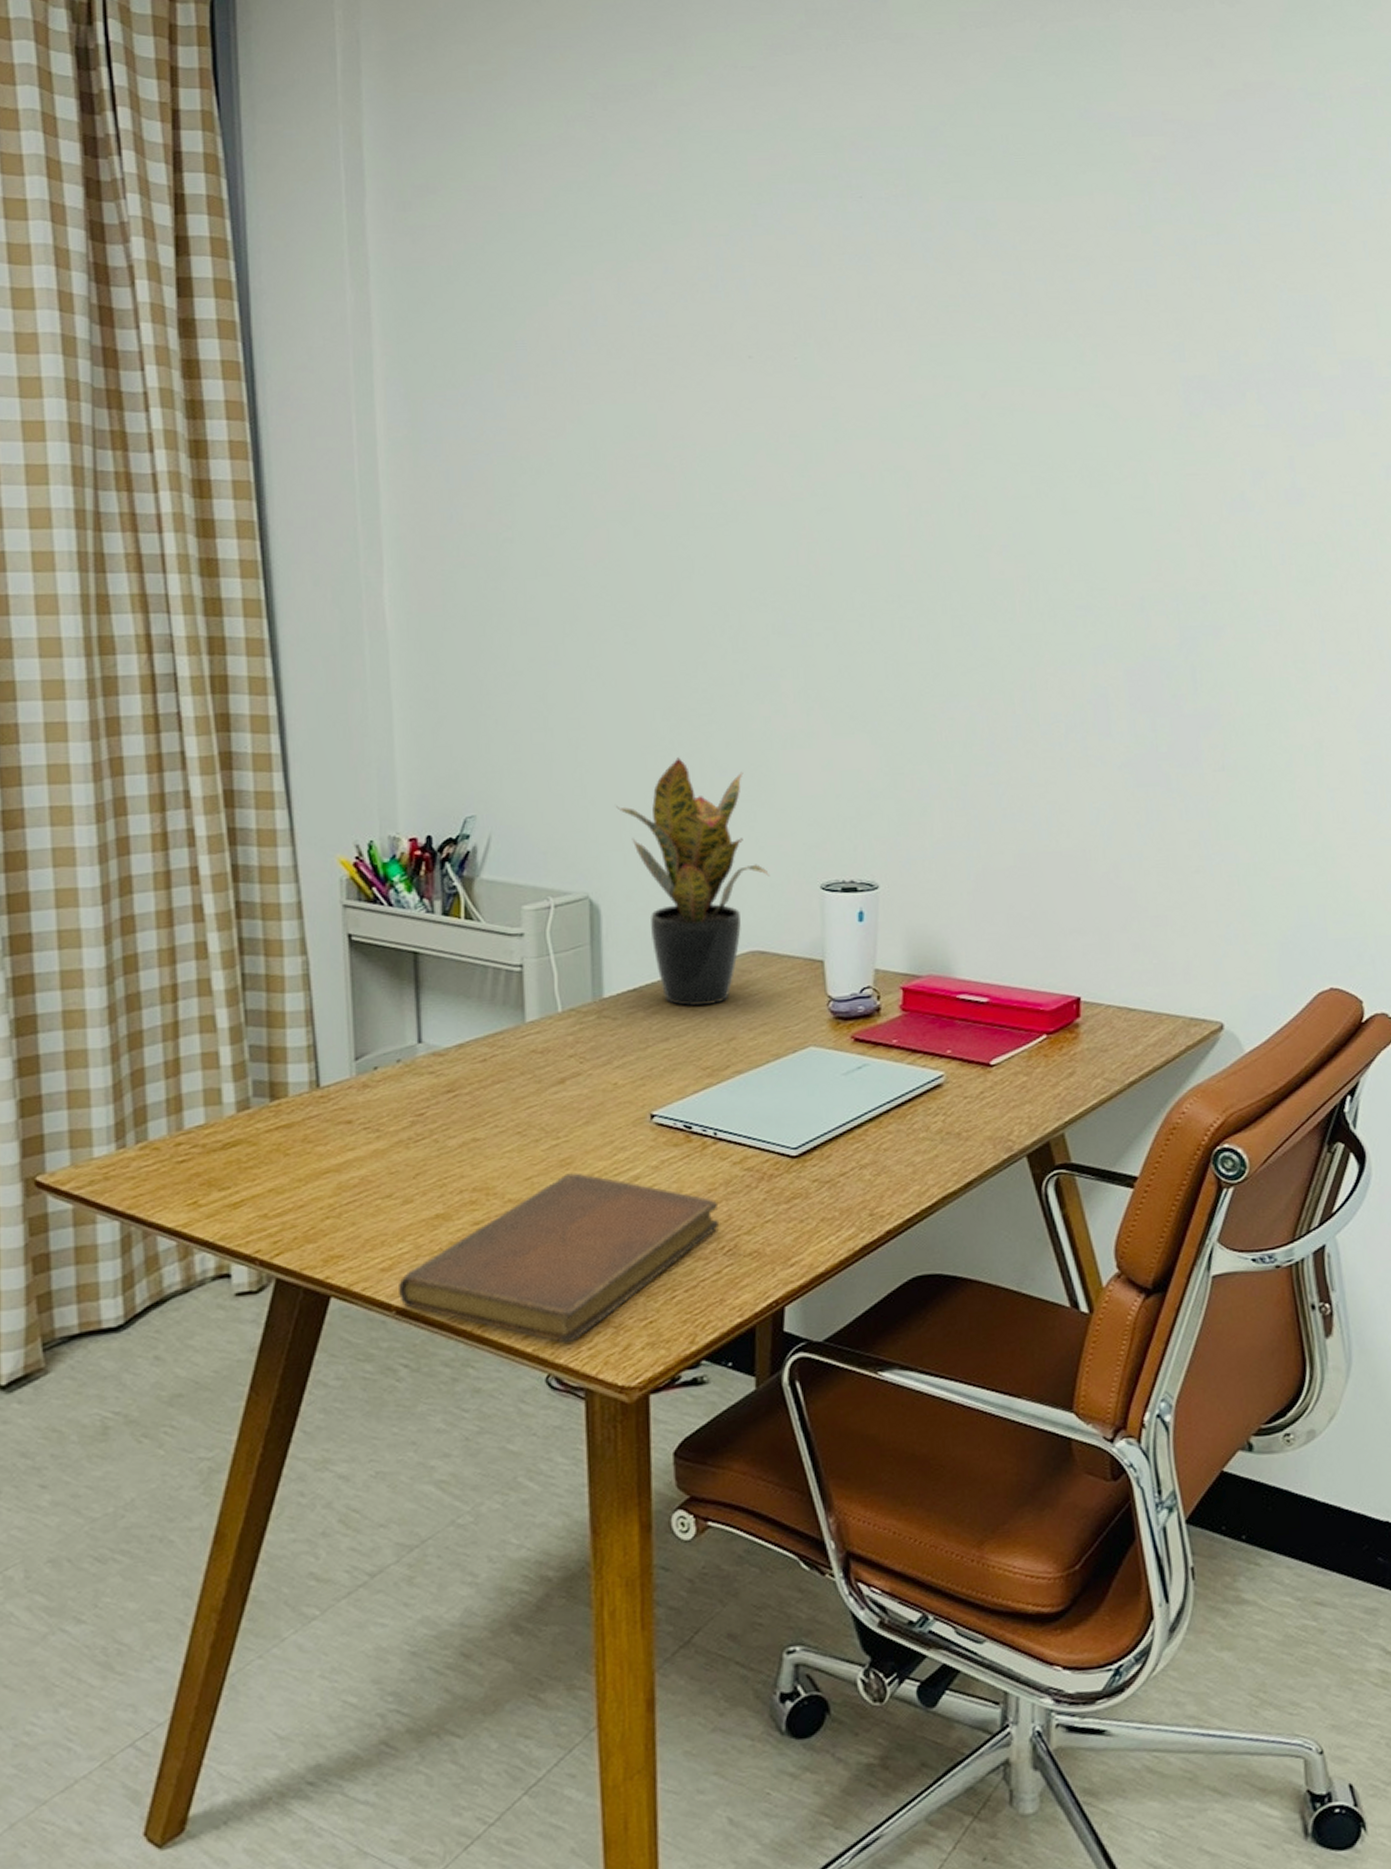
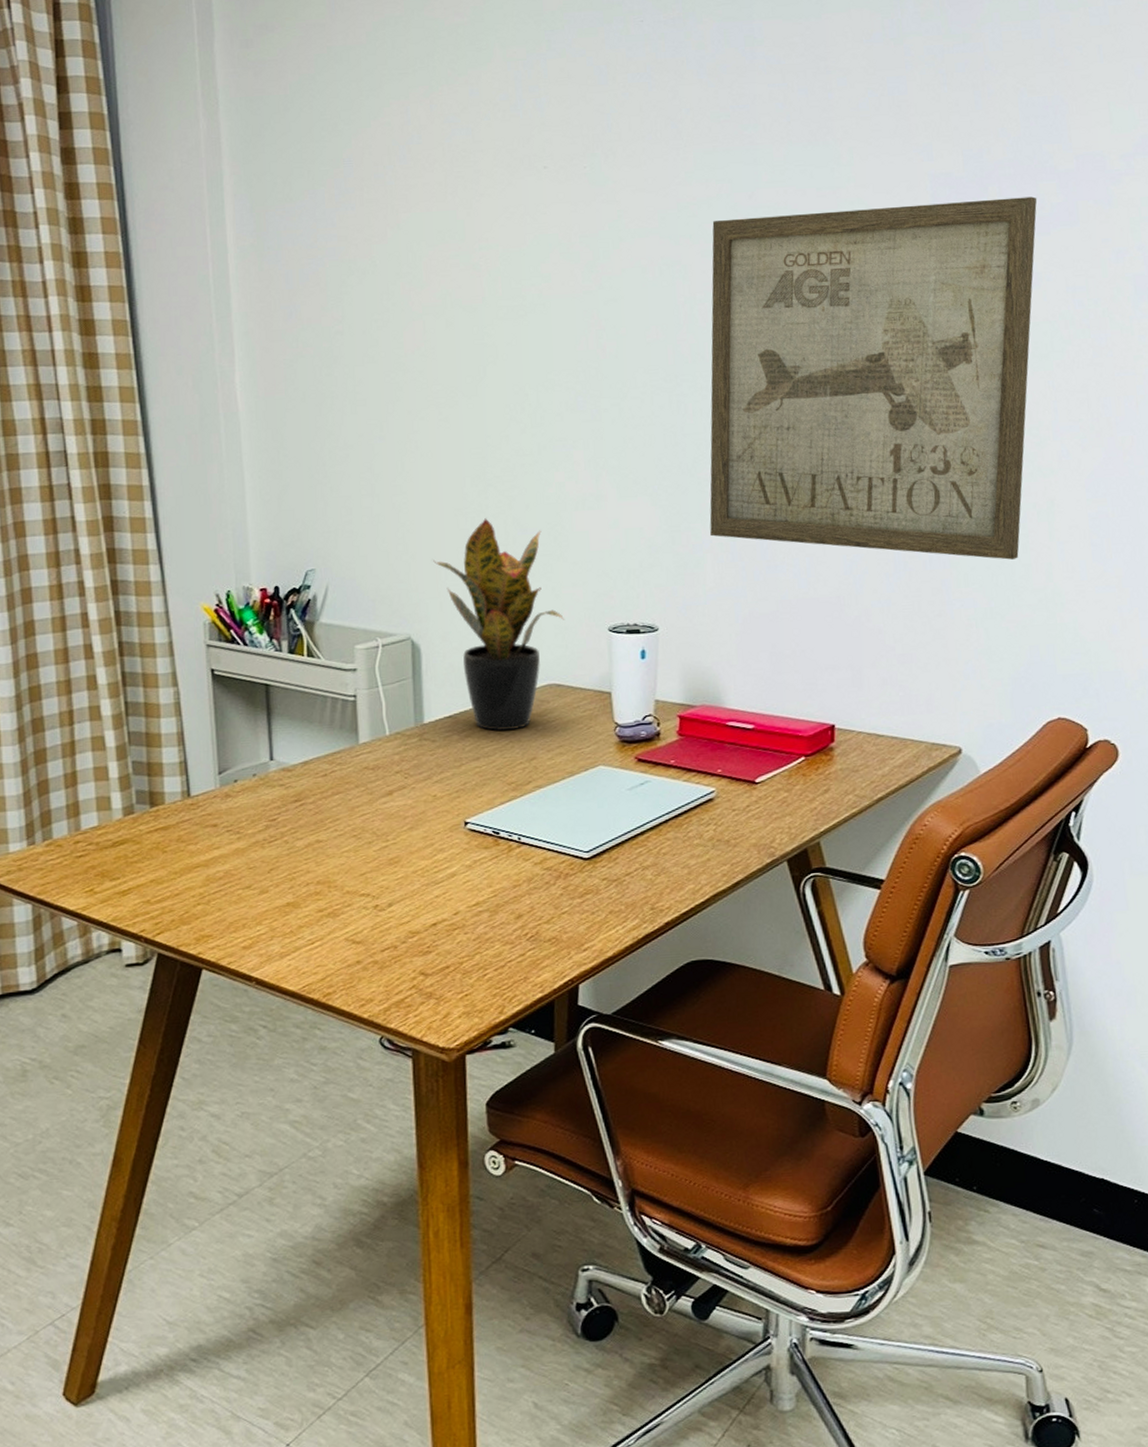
notebook: present [399,1173,718,1344] -> none [258,870,522,1011]
wall art: none [937,404,1300,809] -> present [709,196,1037,560]

